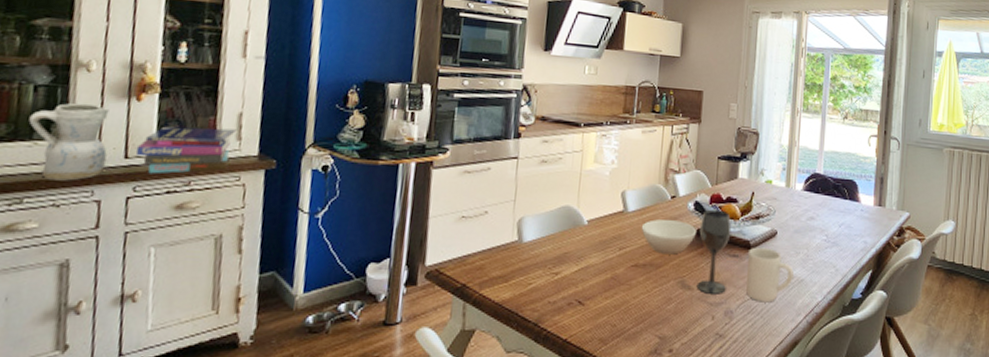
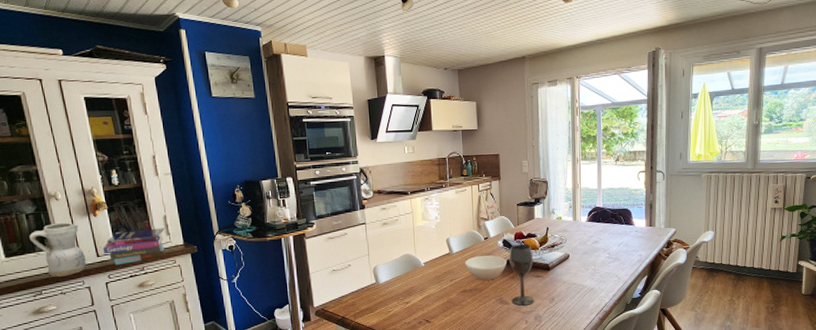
mug: present [746,247,794,303] -> none [548,267,585,308]

